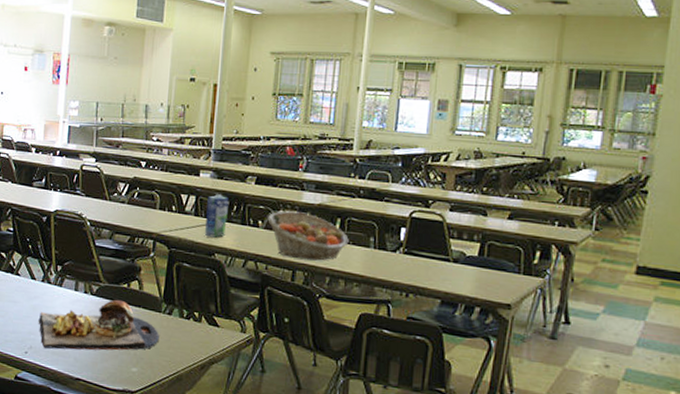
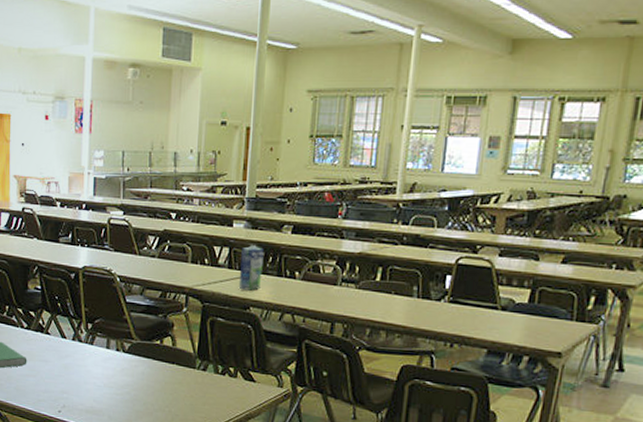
food tray: present [38,299,159,350] -> none [70,356,194,408]
fruit basket: present [267,211,349,261] -> none [305,261,391,312]

